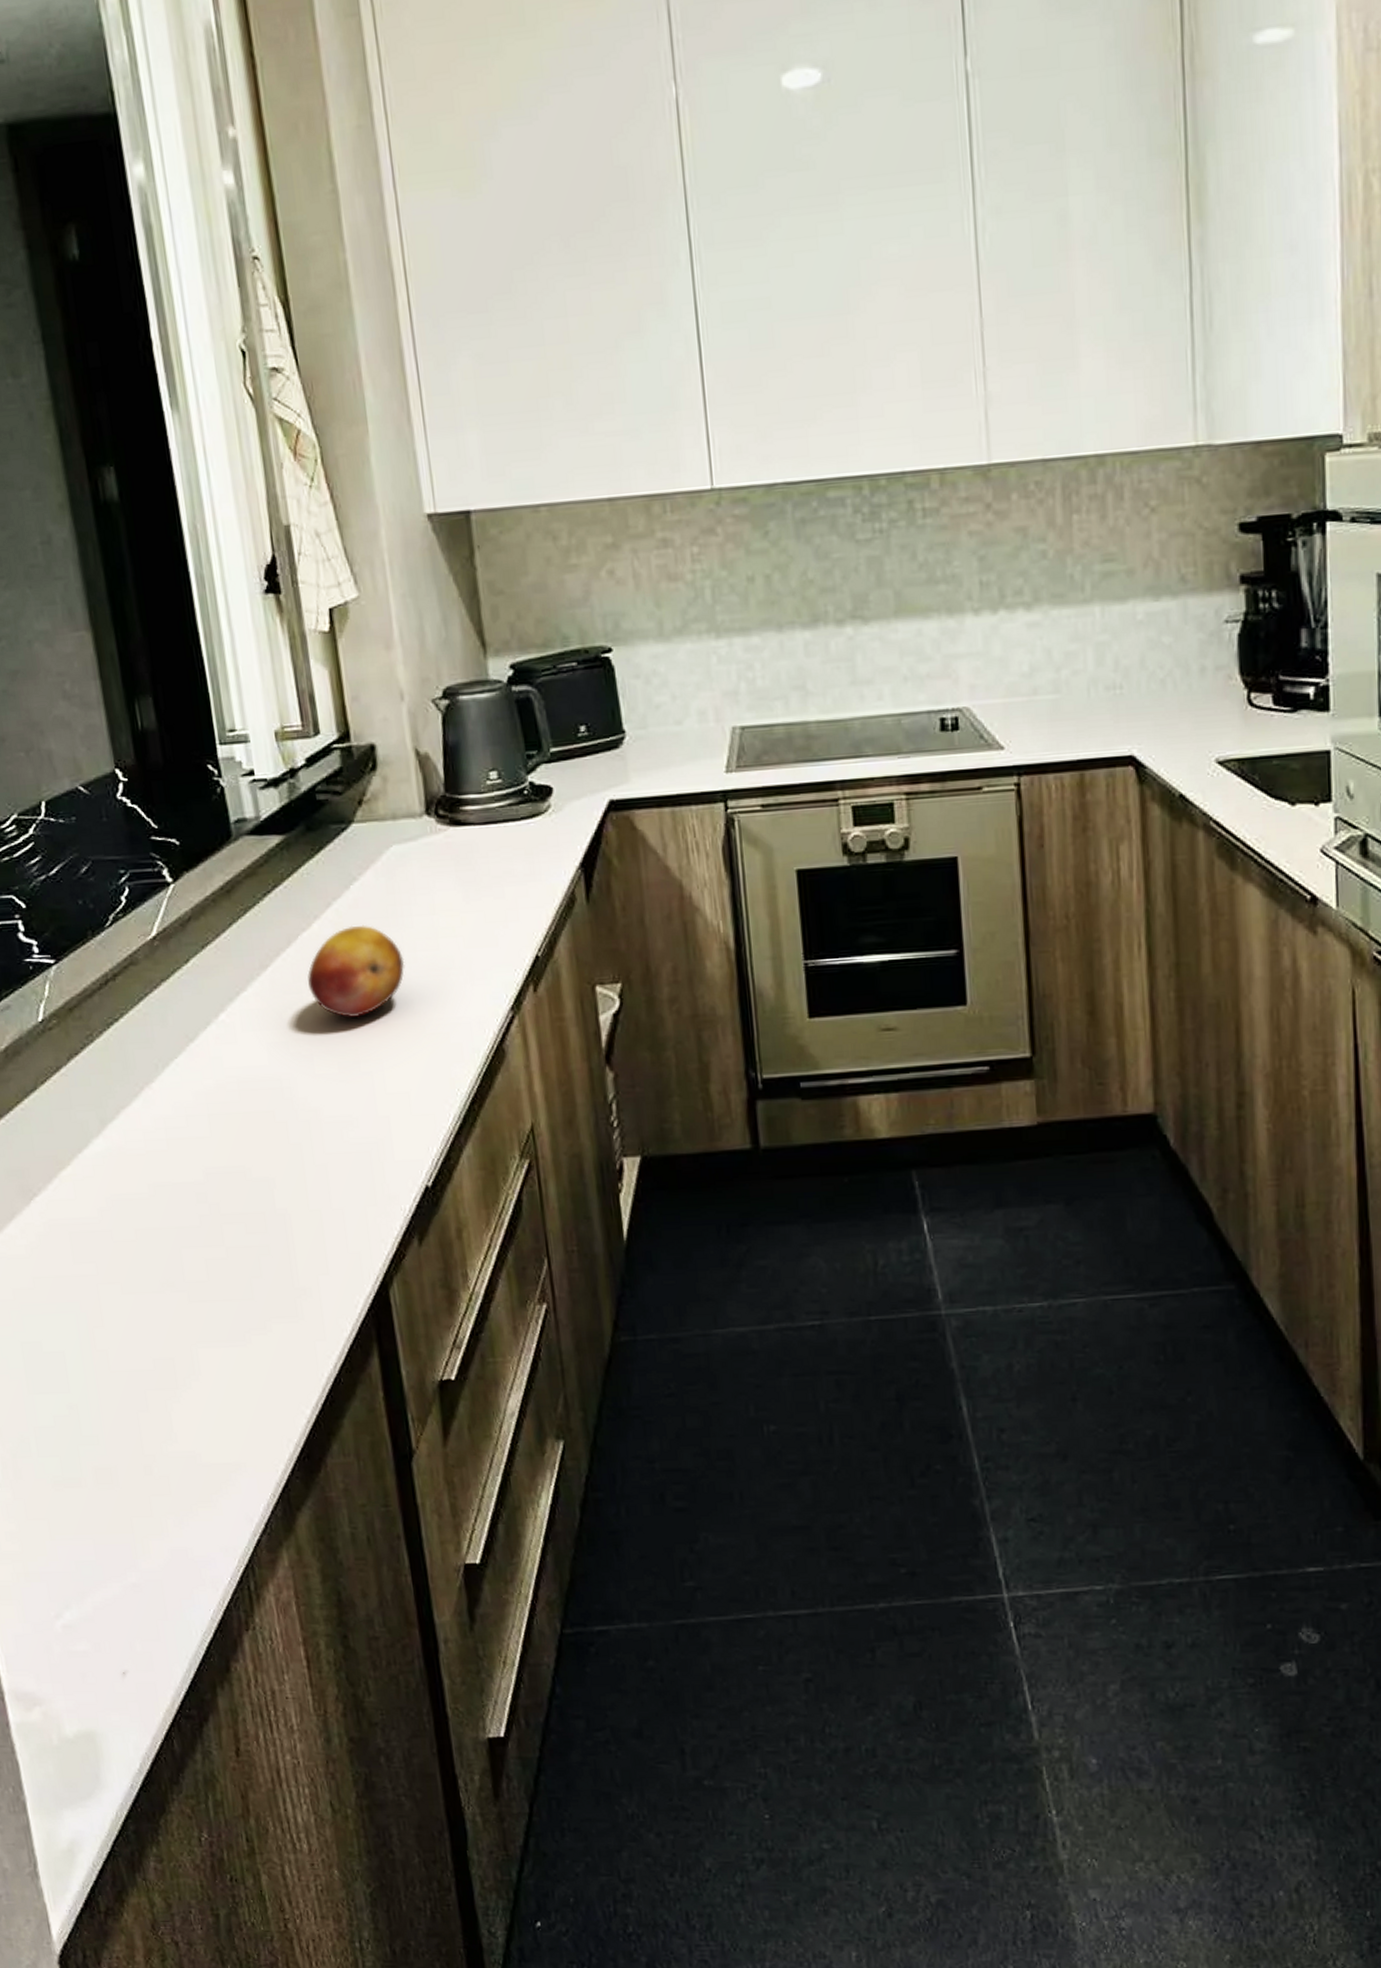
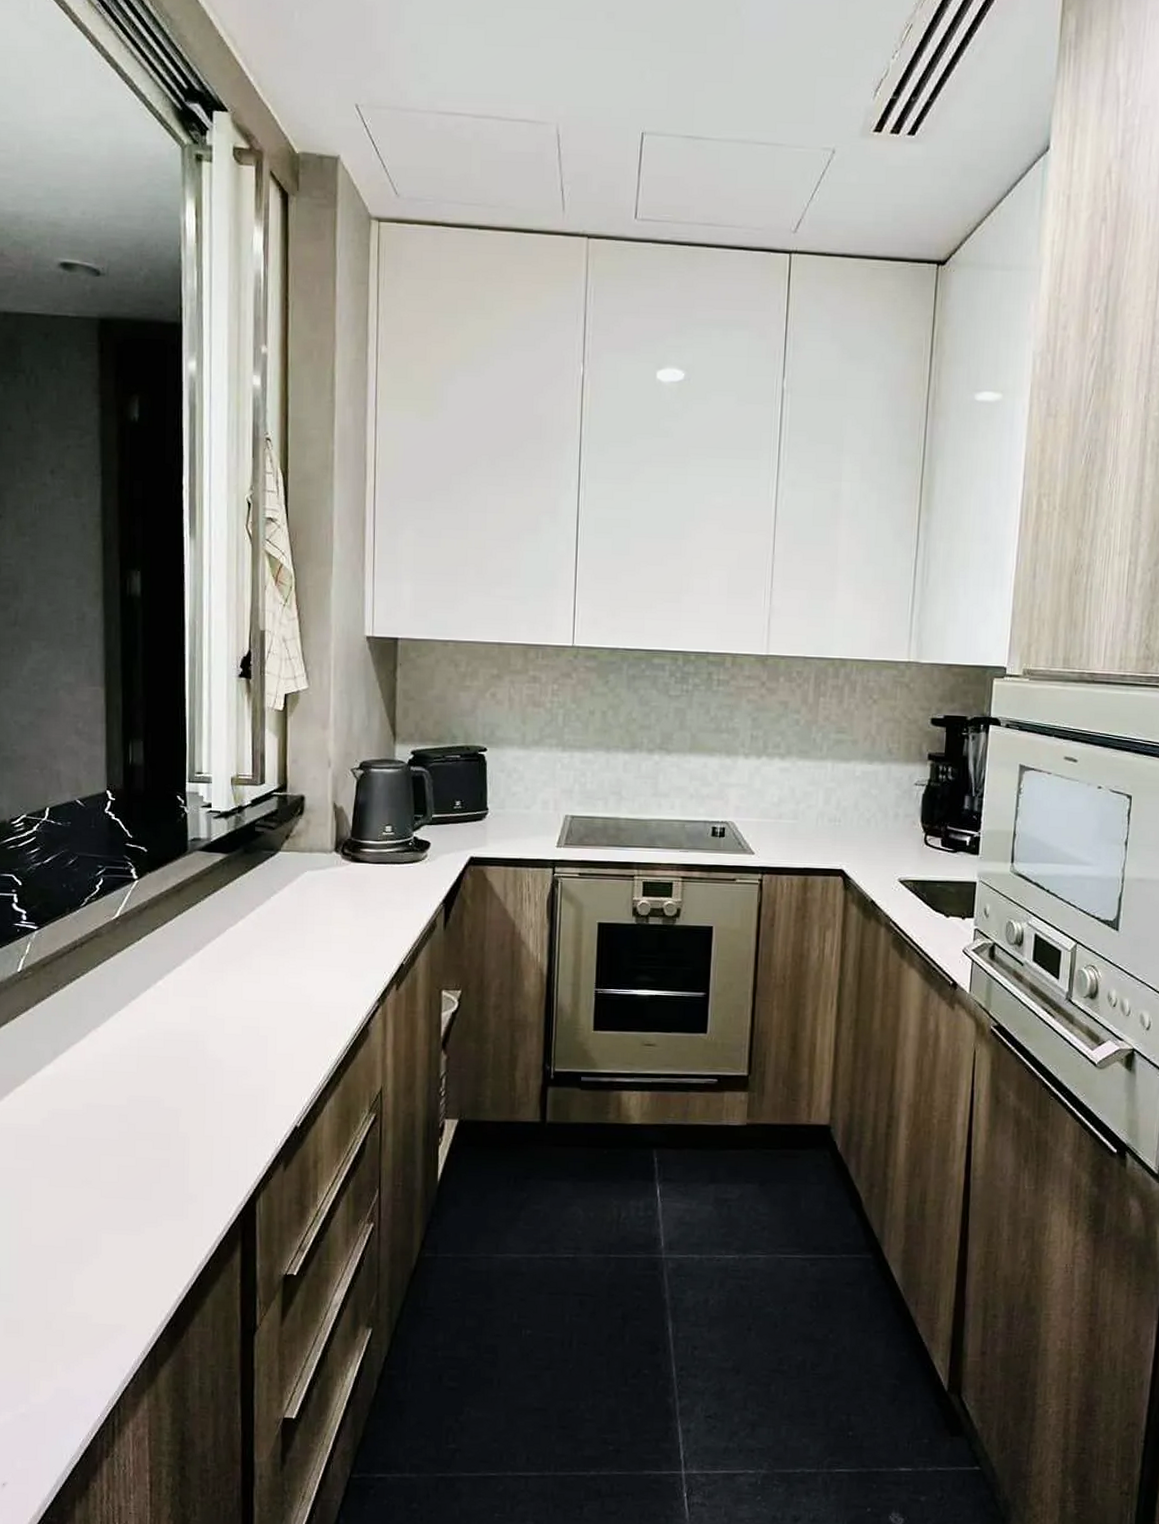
fruit: present [307,924,405,1018] -> none [229,926,304,995]

